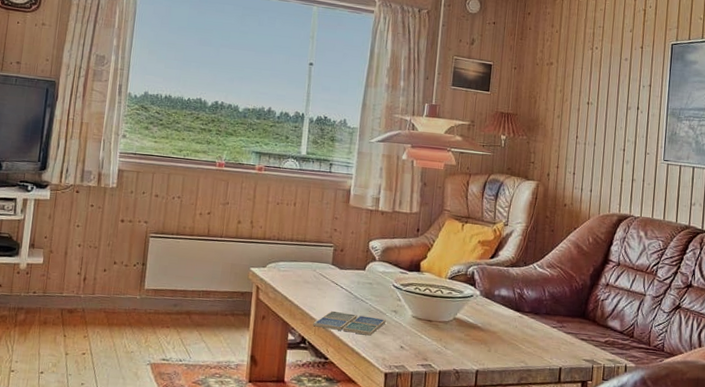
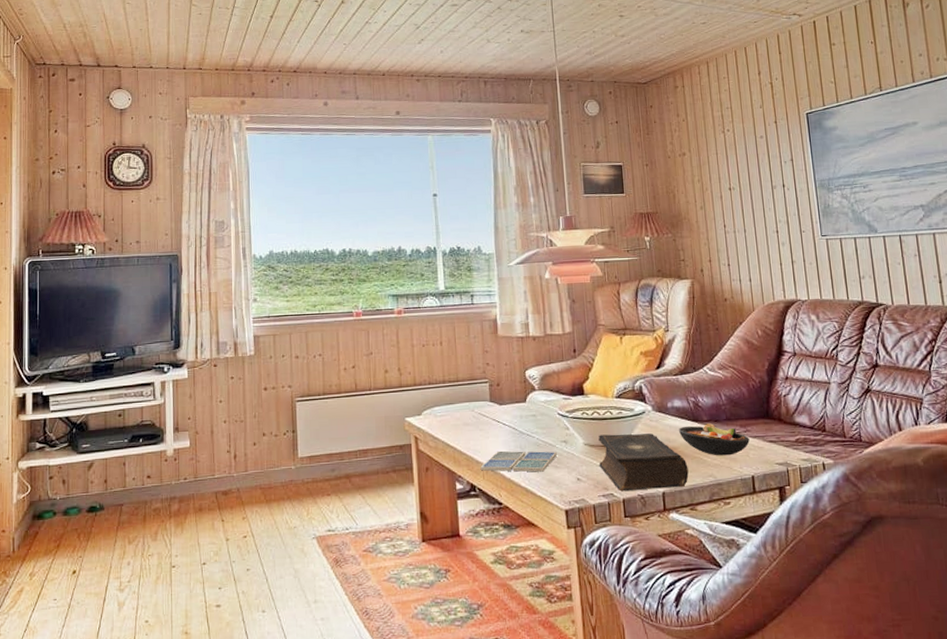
book: none [423,310,504,368] -> present [598,433,689,491]
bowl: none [501,314,563,347] -> present [679,423,750,456]

